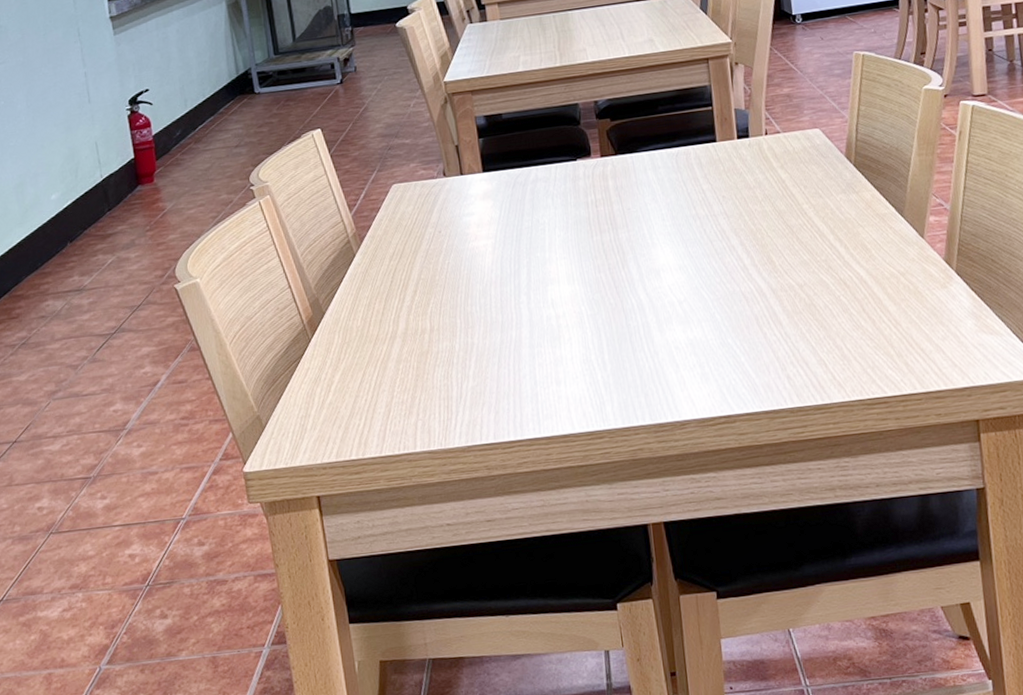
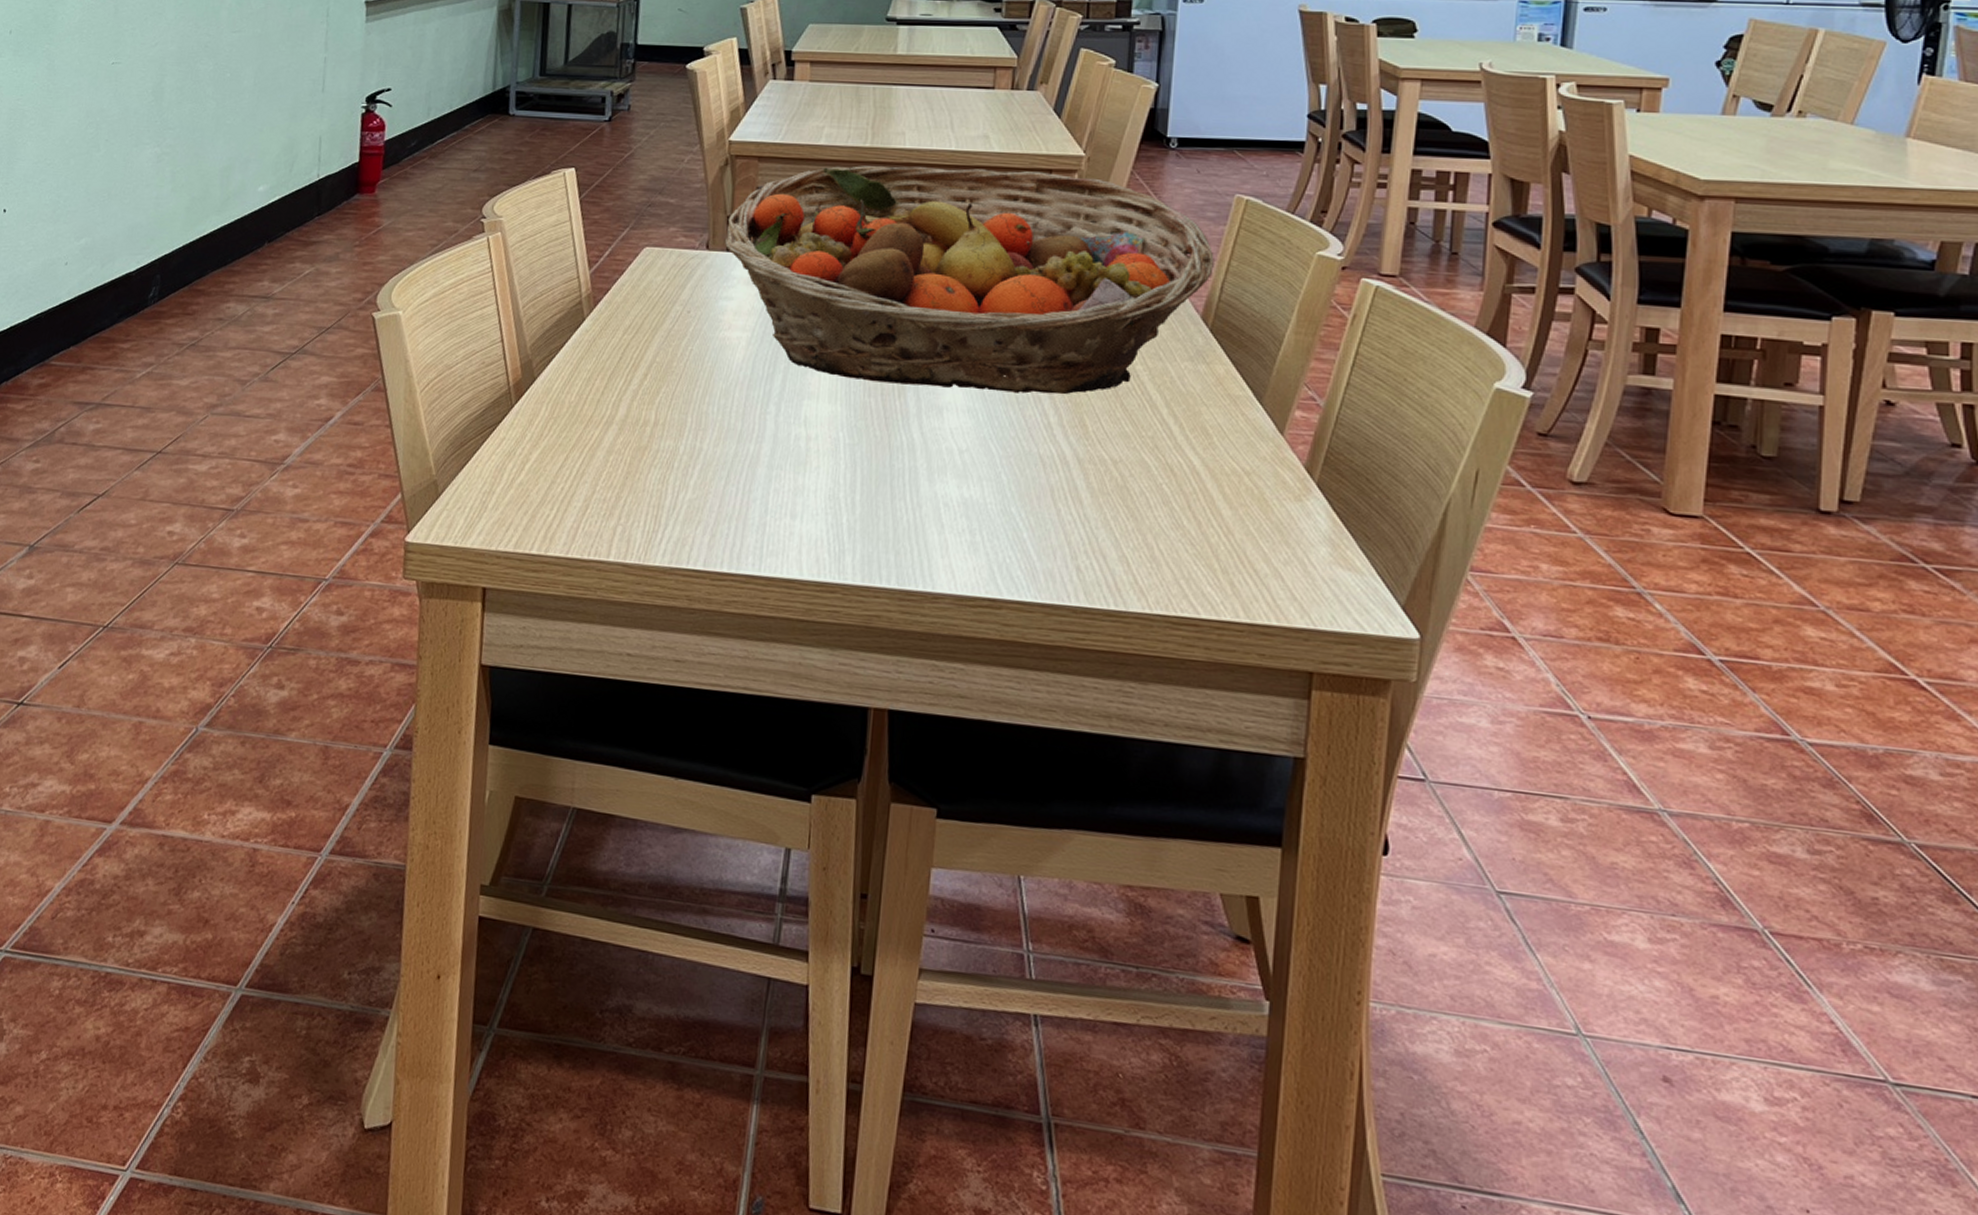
fruit basket: none [456,58,848,261] -> present [724,165,1214,395]

